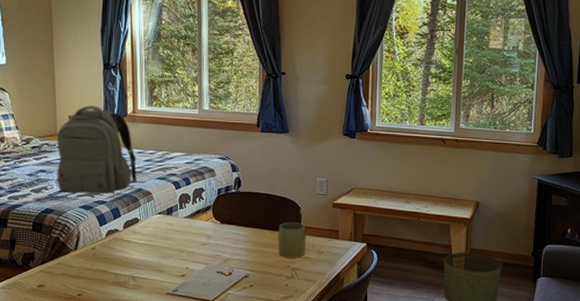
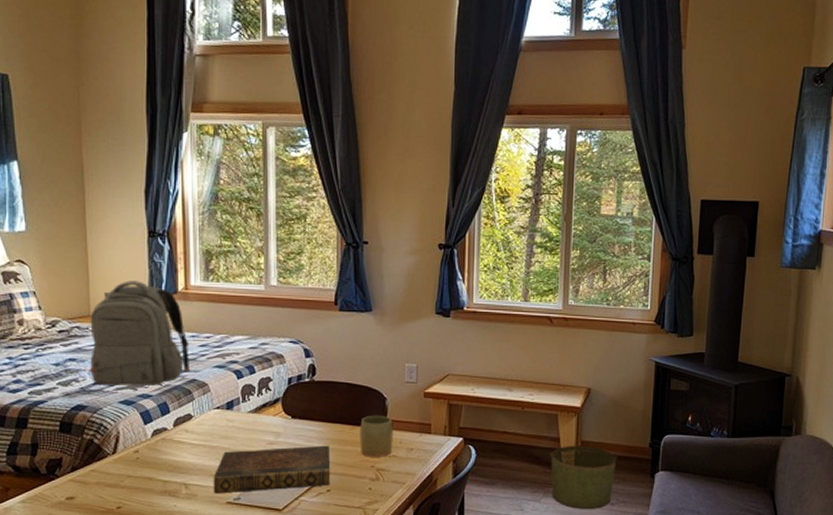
book: none [155,247,253,286] -> present [213,445,331,494]

